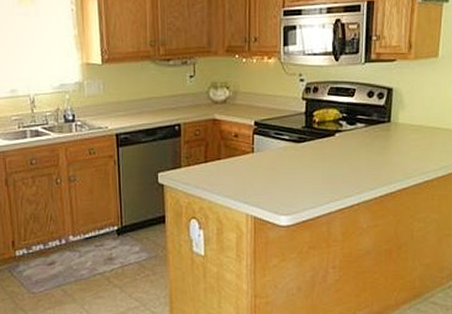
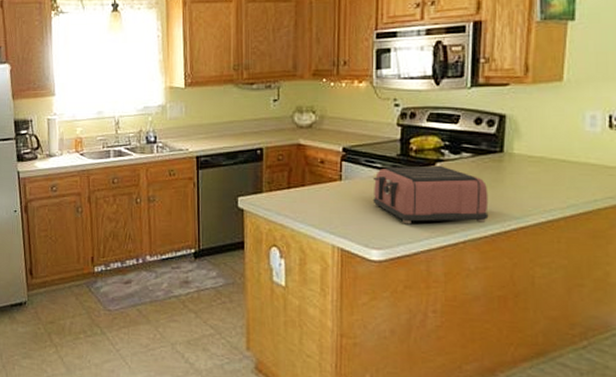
toaster: none [281,136,378,191] -> present [372,165,489,224]

